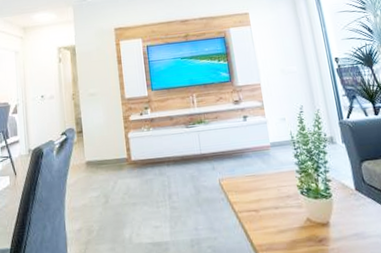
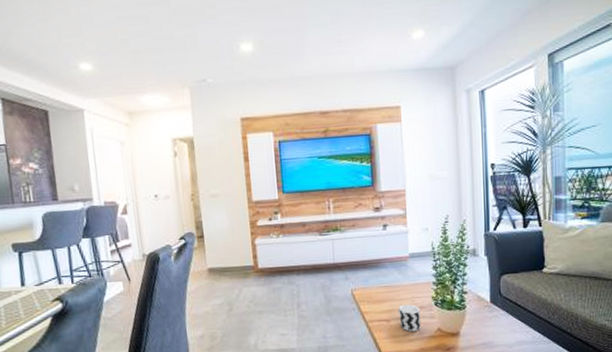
cup: none [265,193,290,222] -> present [398,304,420,331]

